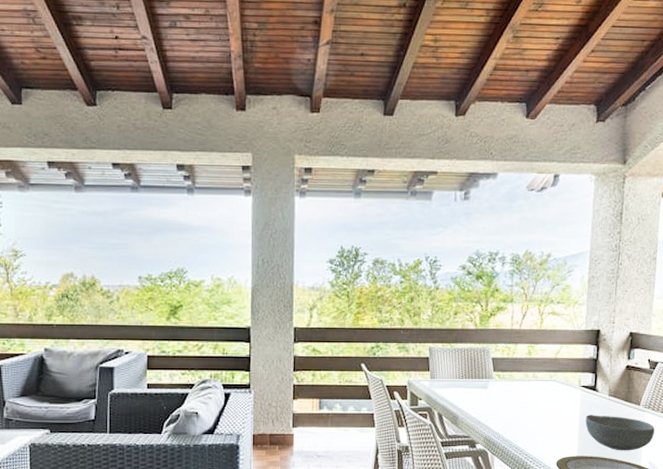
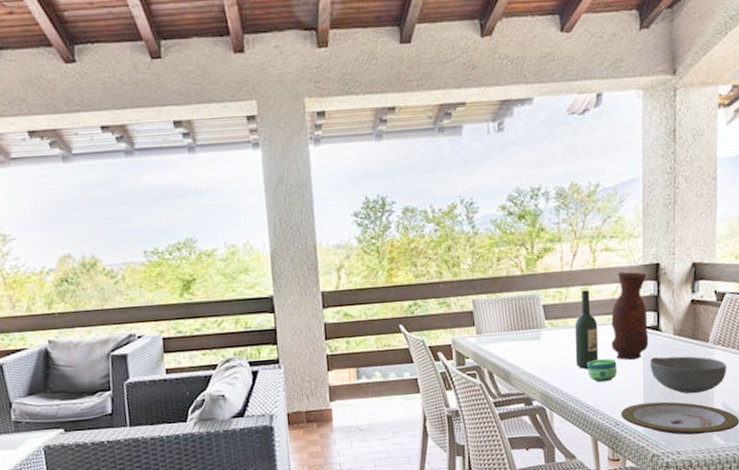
wine bottle: none [518,348,540,419] -> present [575,290,598,369]
cup: none [528,411,555,433] -> present [587,359,617,382]
vase: none [551,334,588,416] -> present [611,271,649,361]

